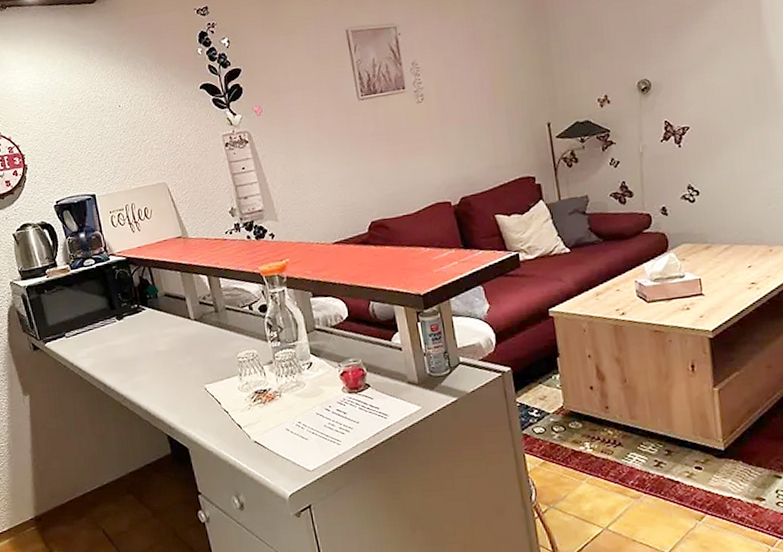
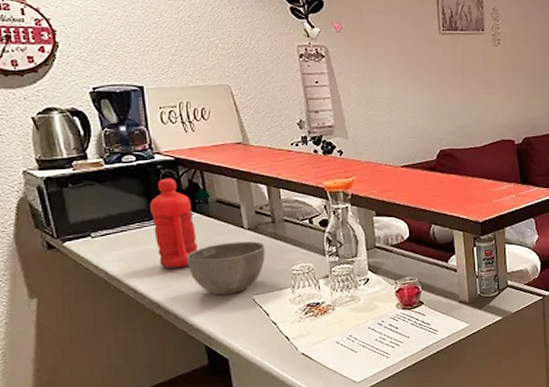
water bottle: none [109,277,153,362] -> present [150,178,198,268]
bowl: none [143,331,213,386] -> present [186,241,265,296]

